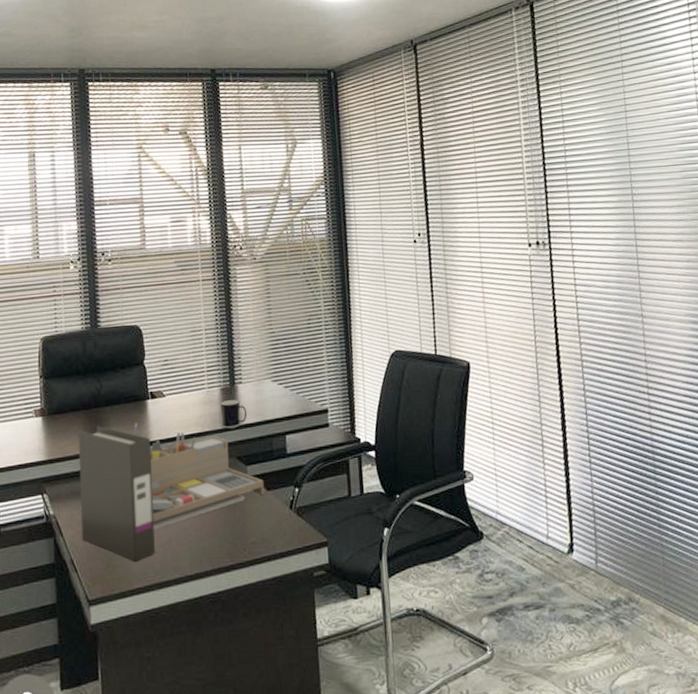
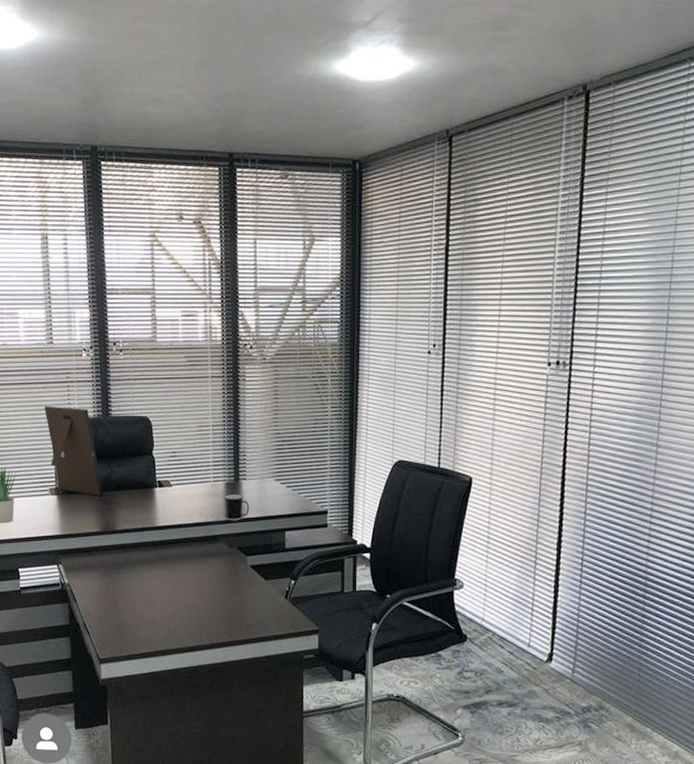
picture frame: none [28,321,93,416] -> present [43,405,104,498]
binder: present [78,426,155,562] -> none [90,508,159,630]
desk organizer: present [134,423,265,530] -> none [142,508,262,605]

